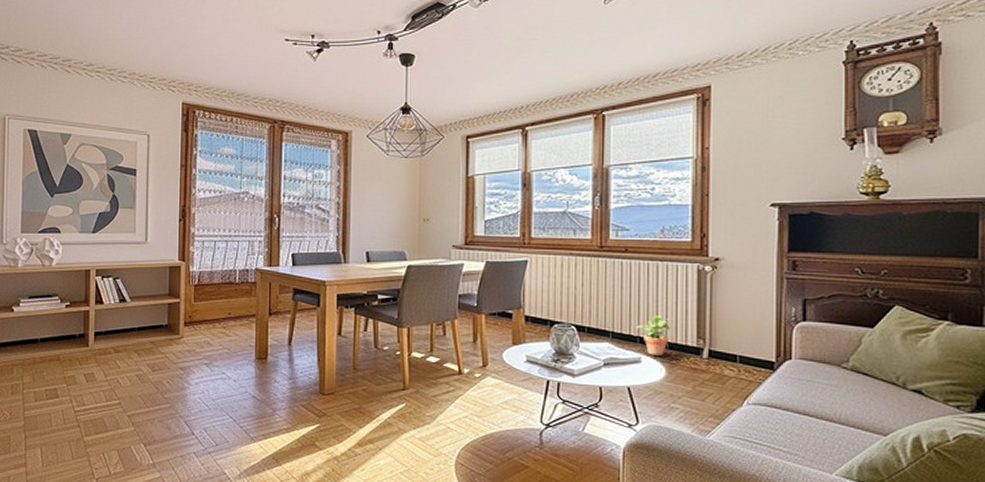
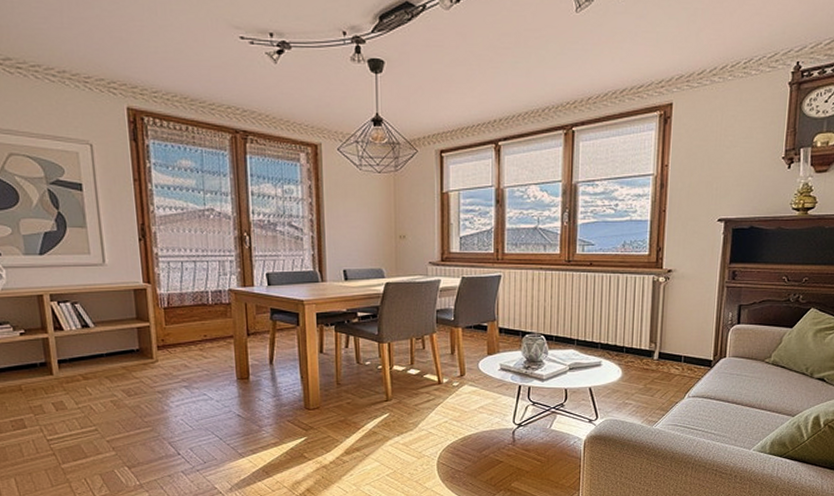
potted plant: present [636,315,670,356] -> none [598,323,627,359]

